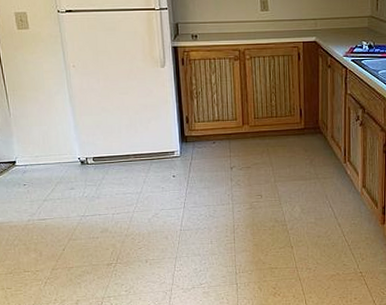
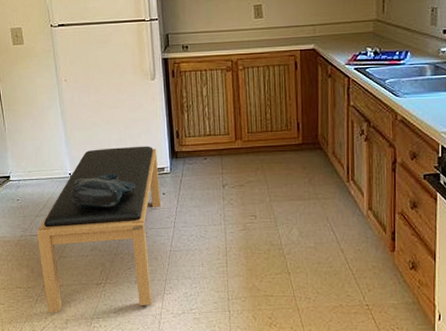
bench: none [44,130,172,294] -> present [36,146,162,313]
tote bag: none [79,157,146,192] -> present [70,173,136,208]

